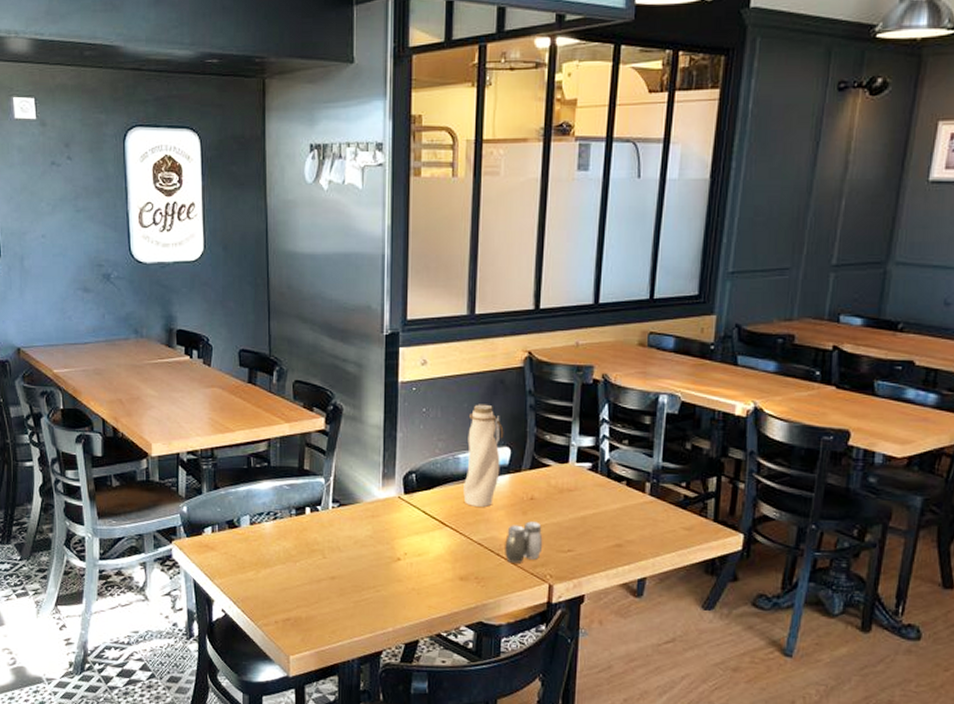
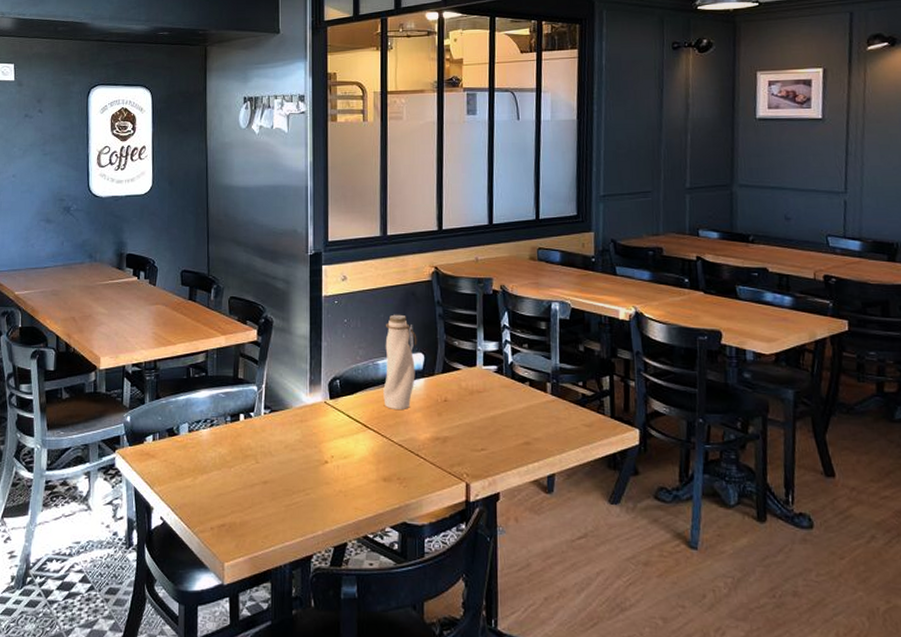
salt and pepper shaker: present [505,521,543,563] -> none [423,422,458,463]

